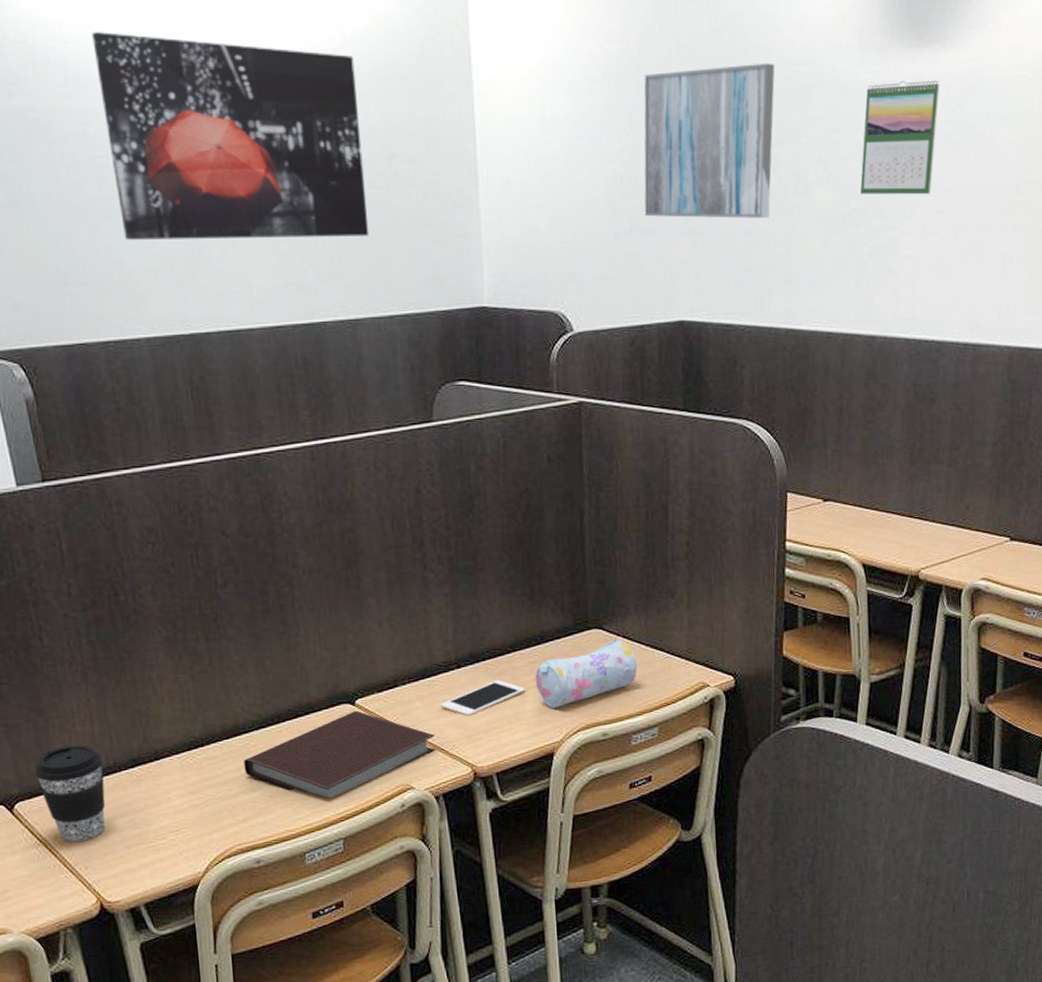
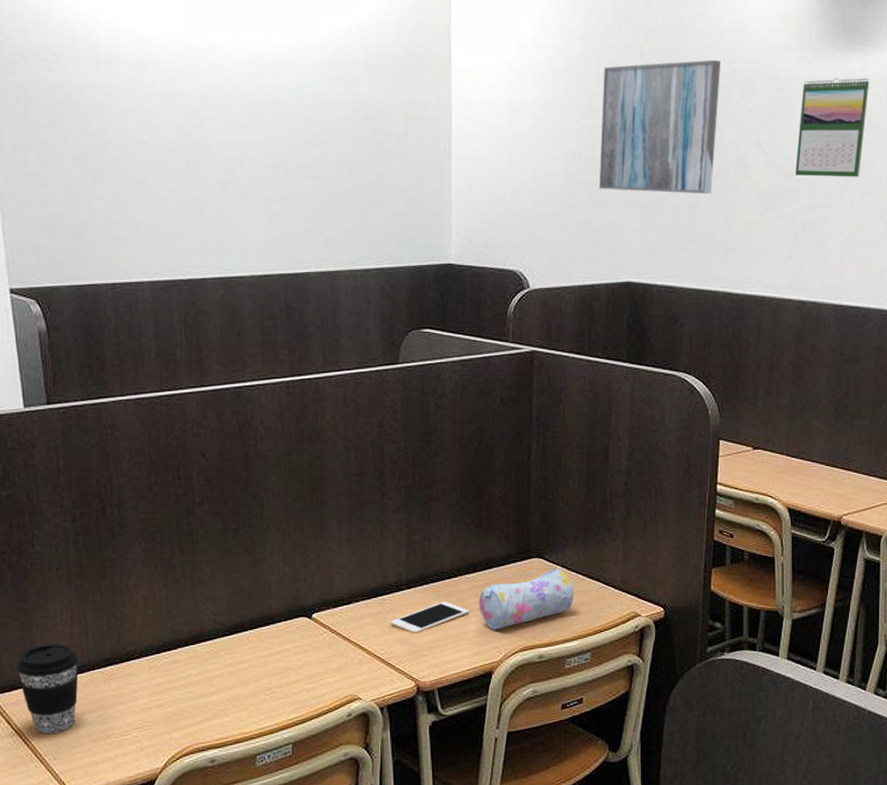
wall art: present [91,32,370,240] -> none [124,20,352,199]
notebook: present [244,710,436,799] -> none [206,623,383,705]

